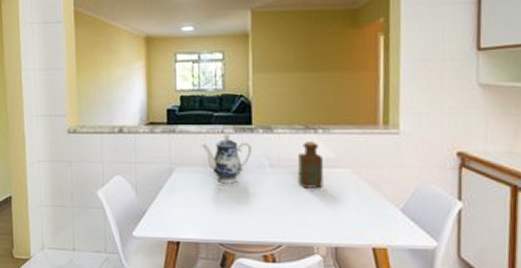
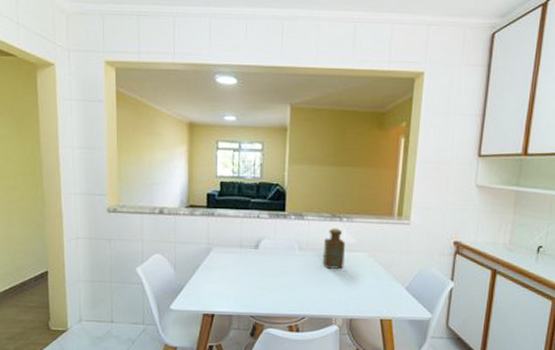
teapot: present [201,133,252,184] -> none [238,218,284,264]

